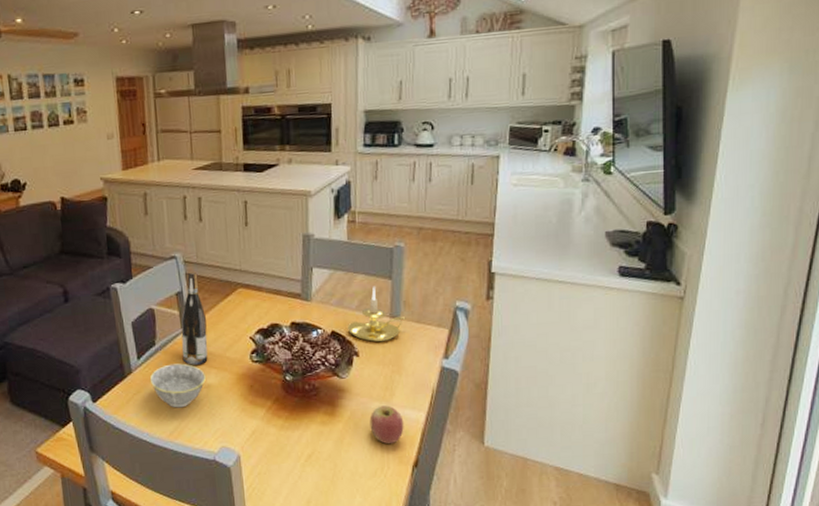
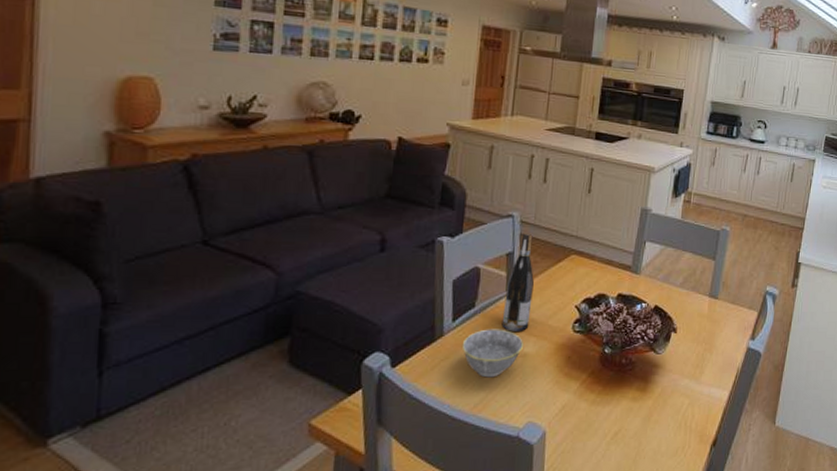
candle holder: present [347,287,406,342] -> none [669,266,723,320]
apple: present [369,405,404,445] -> none [677,383,709,423]

